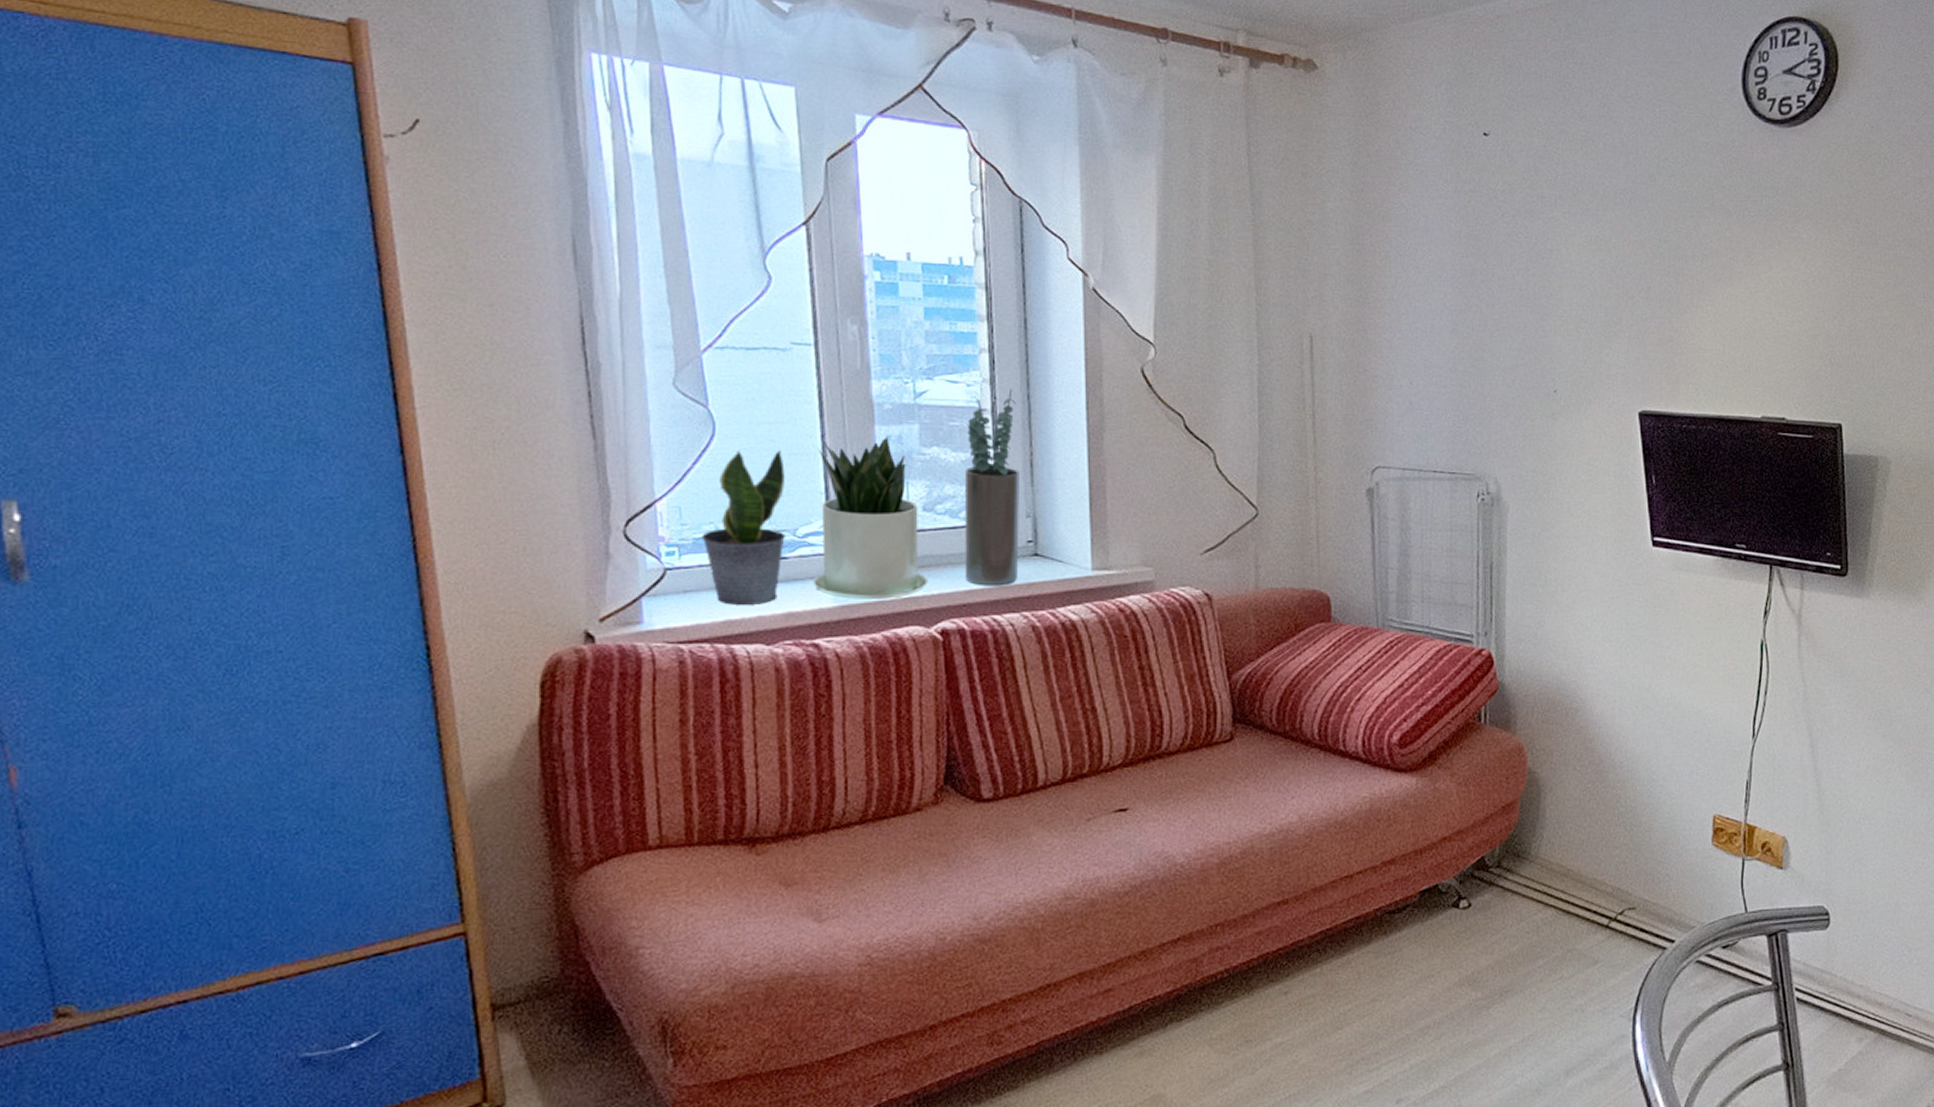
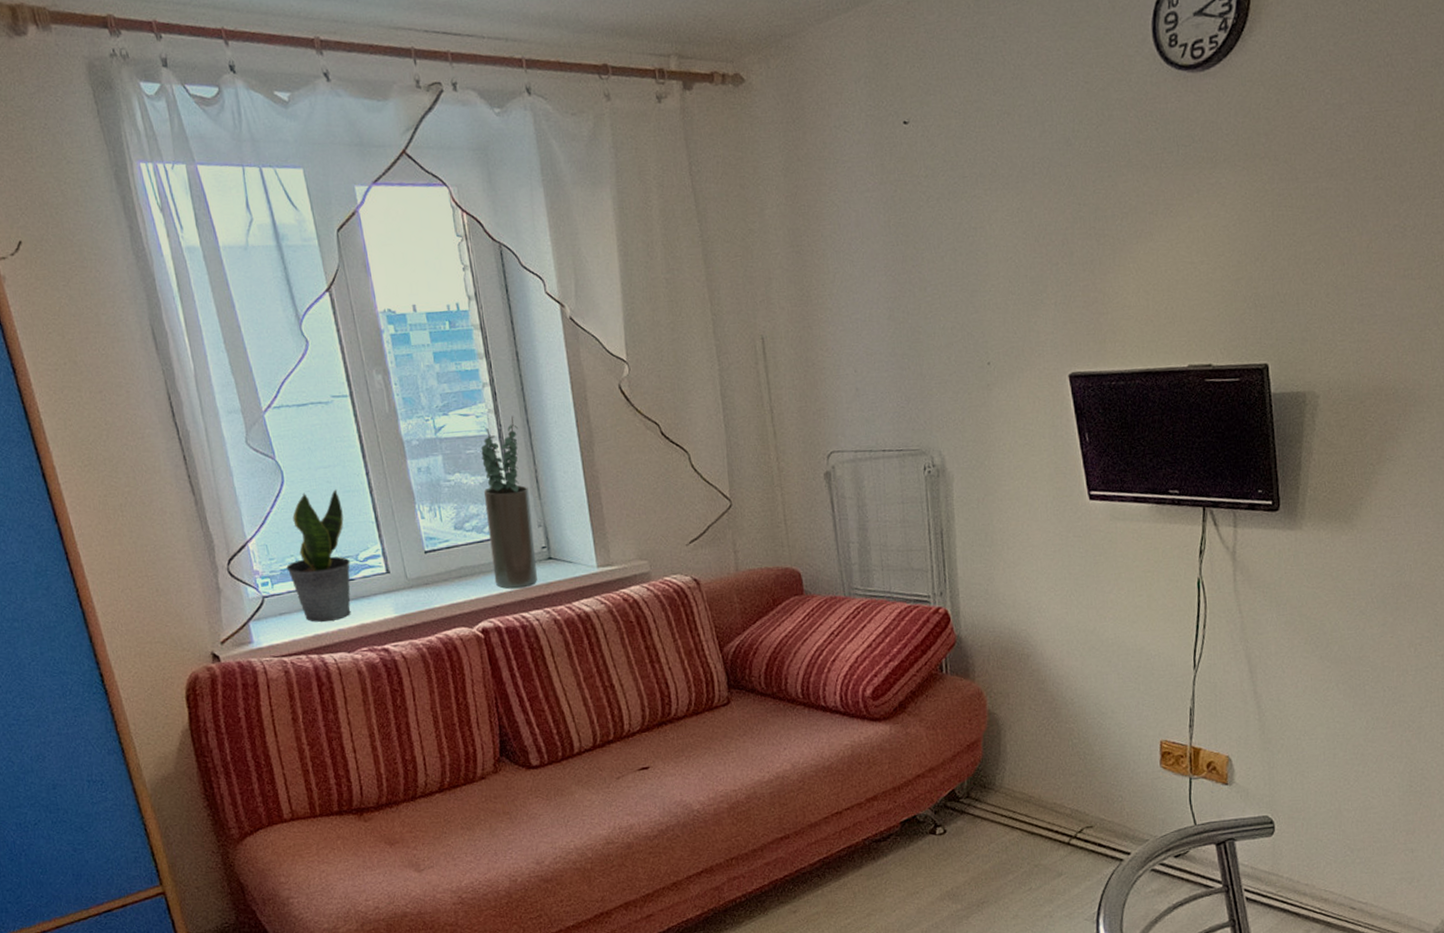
planter: present [812,436,928,601] -> none [365,468,467,610]

